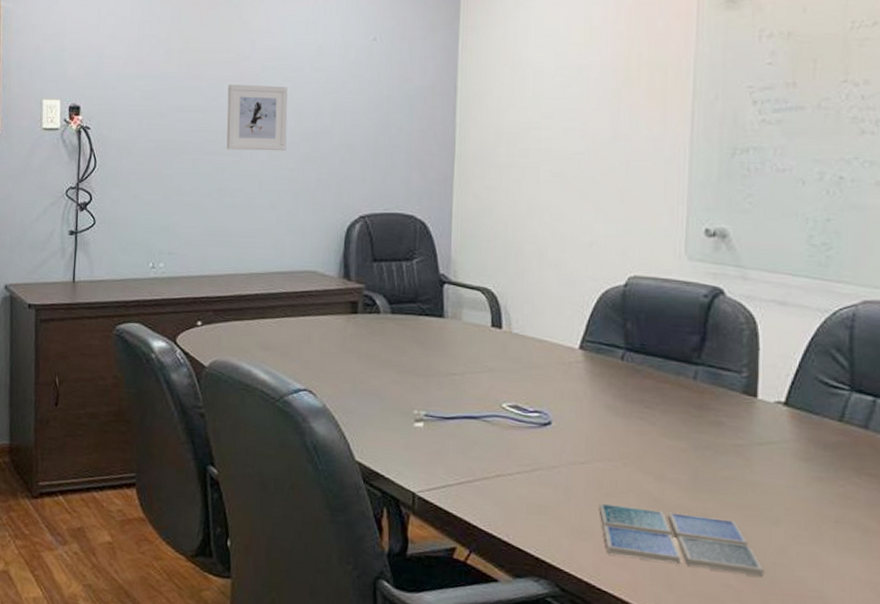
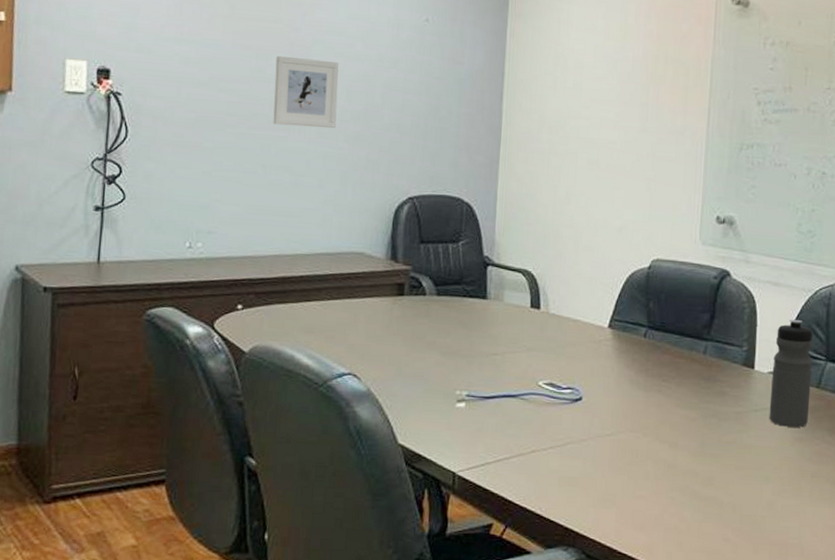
drink coaster: present [599,503,764,577] -> none [621,472,756,530]
water bottle: none [777,342,833,466] -> present [769,319,813,428]

